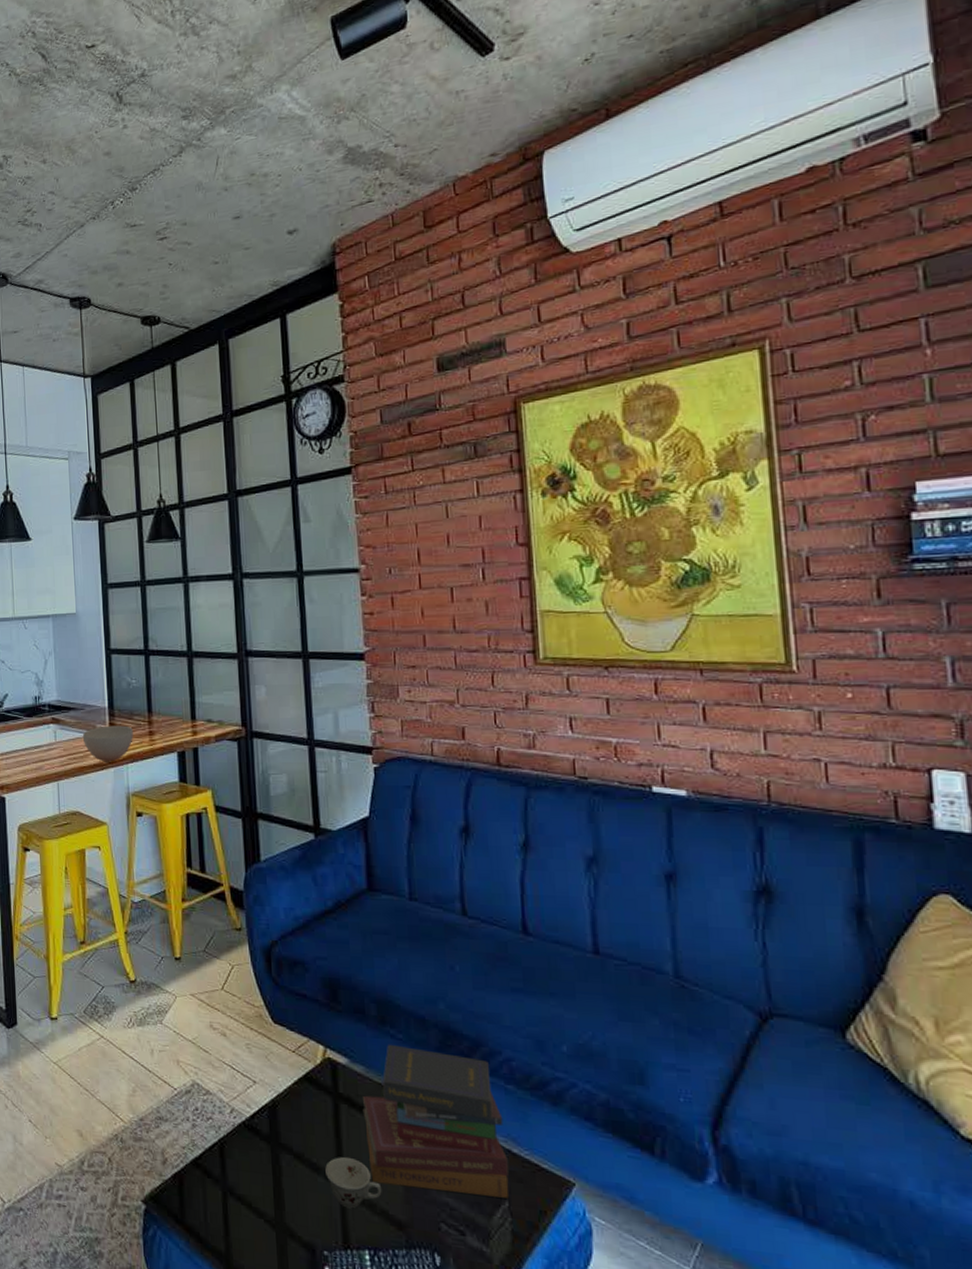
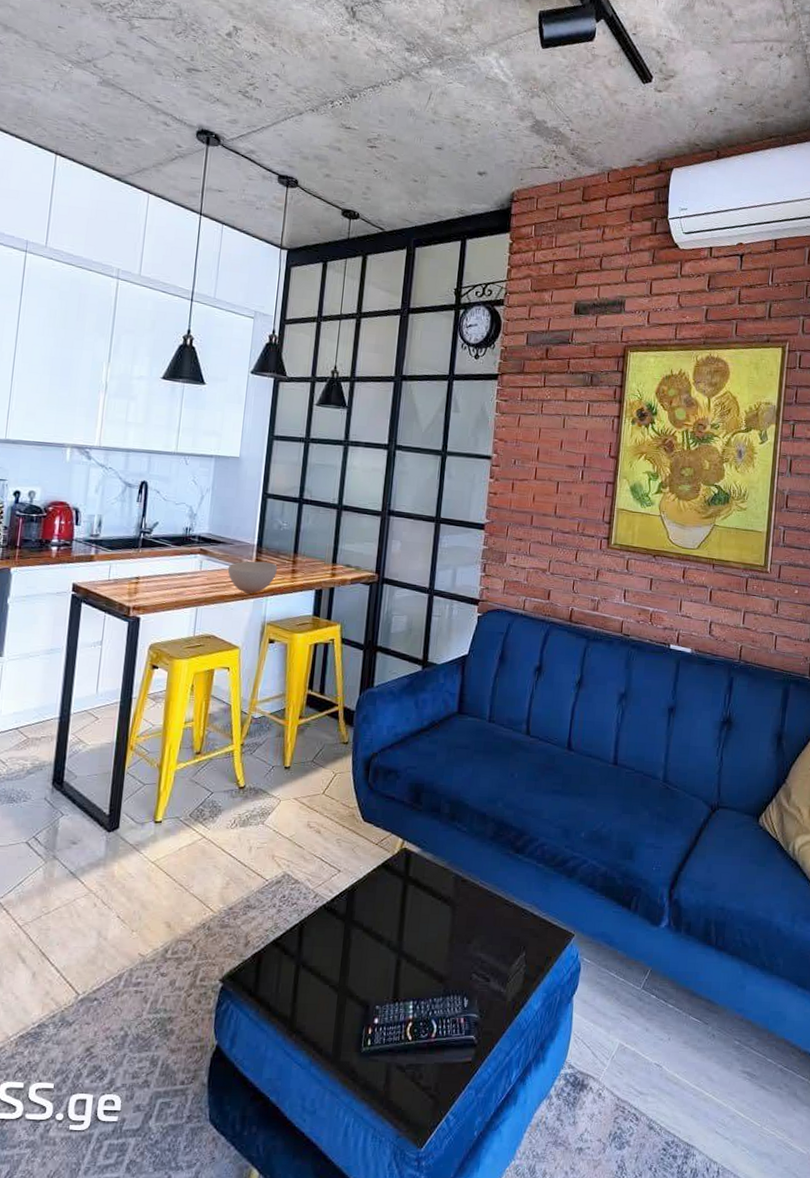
teacup: present [325,1156,382,1209] -> none [387,927,431,969]
books: present [362,1044,509,1198] -> none [424,835,532,950]

